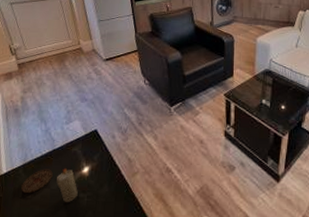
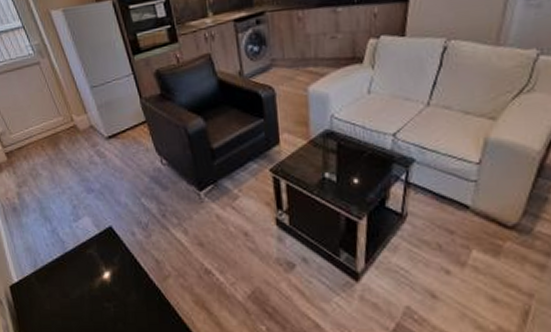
coaster: present [21,169,53,194] -> none [37,276,70,305]
candle: present [56,168,78,203] -> none [75,274,102,314]

